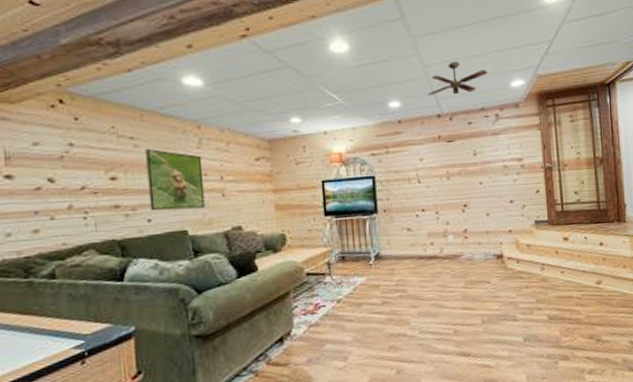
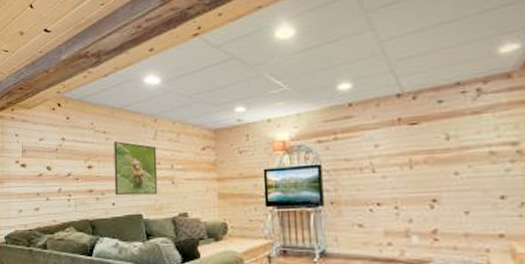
ceiling fan: present [428,61,487,96] -> none [385,31,464,74]

